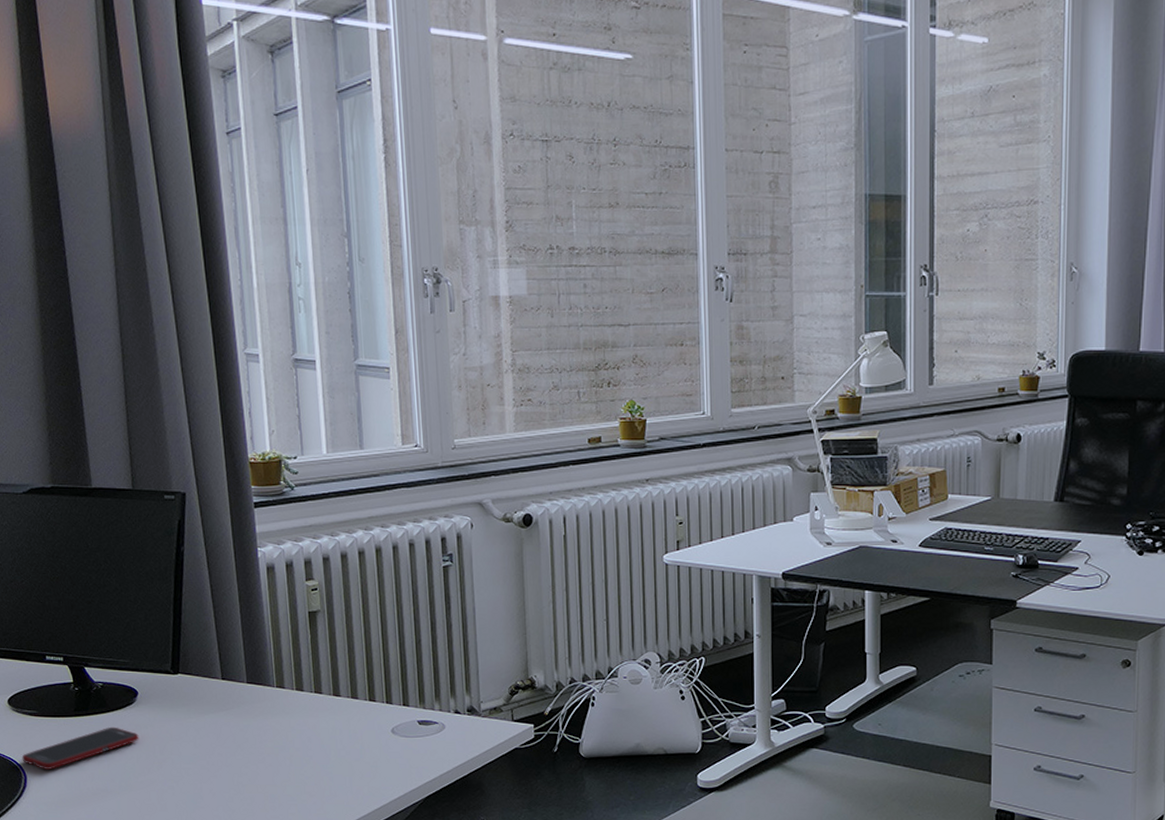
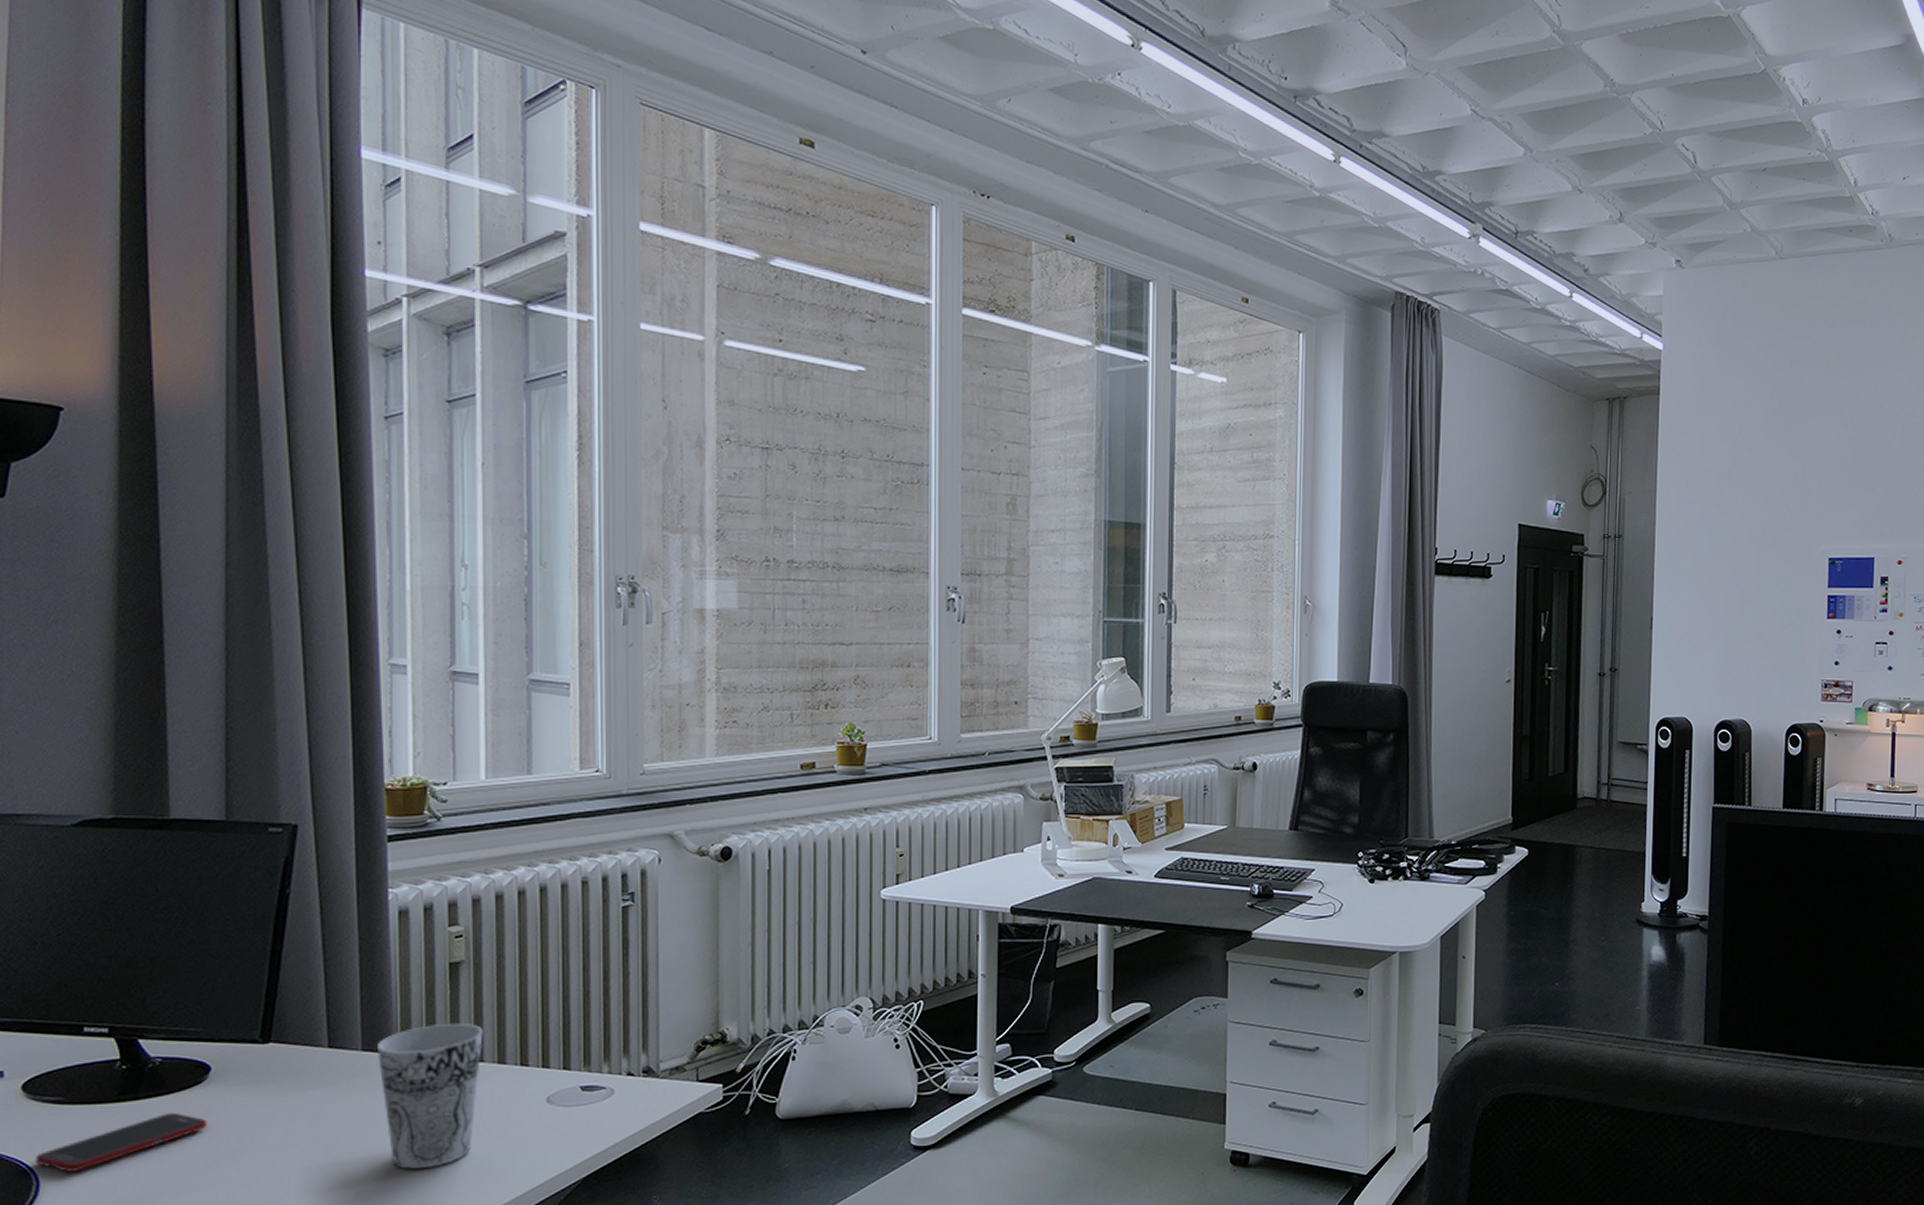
cup: none [257,662,339,783] -> present [376,1023,483,1170]

